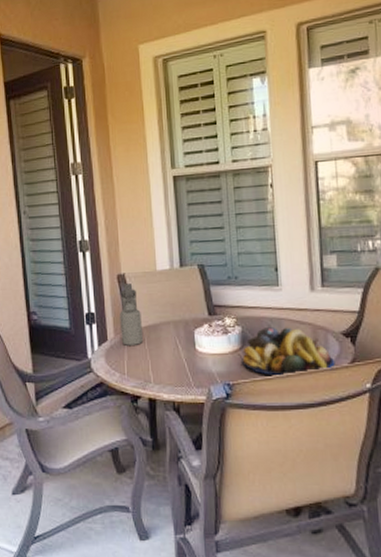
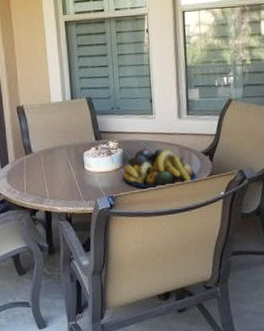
water bottle: present [120,283,143,346] -> none [19,114,40,167]

